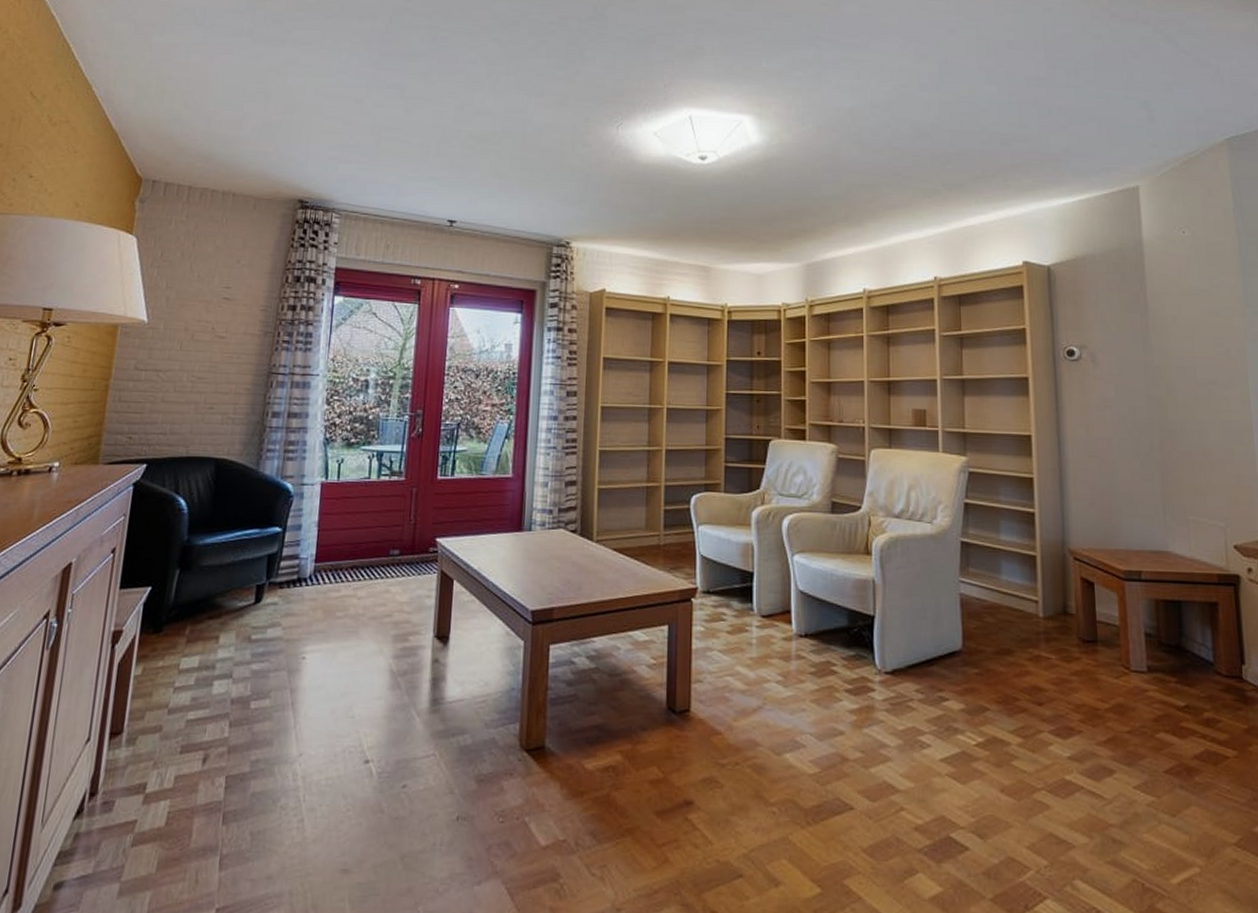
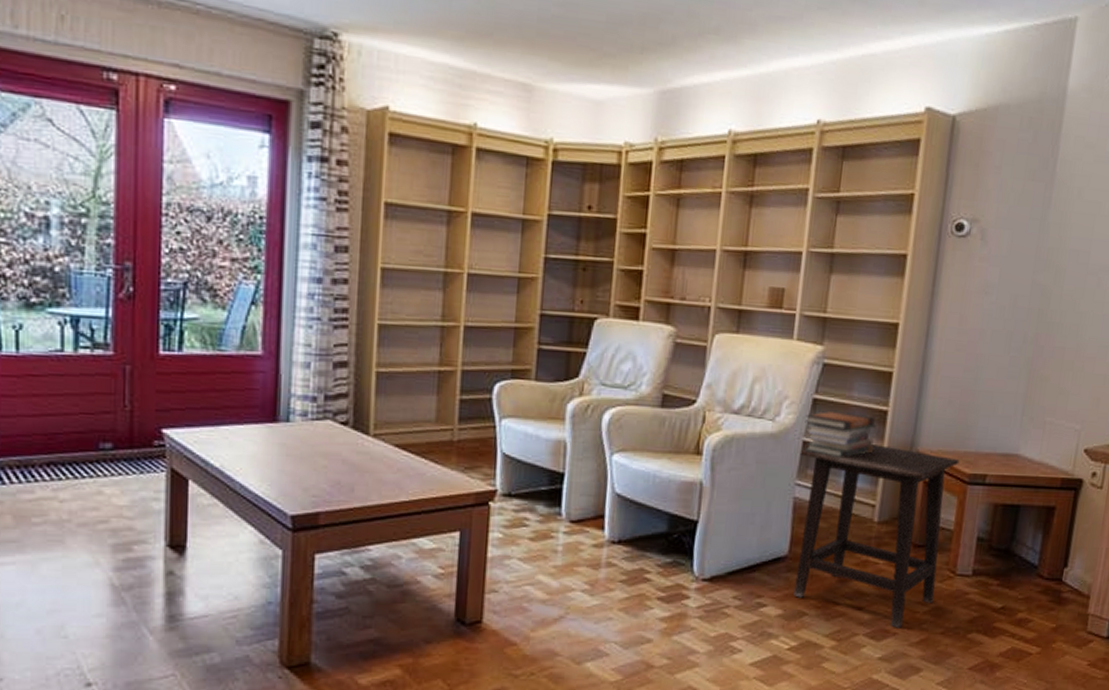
book stack: none [959,513,1027,556] -> present [804,410,877,457]
side table: none [960,544,1114,726] -> present [793,445,960,628]

